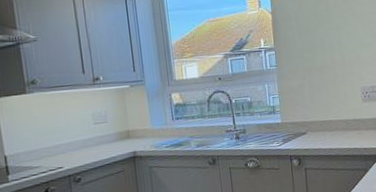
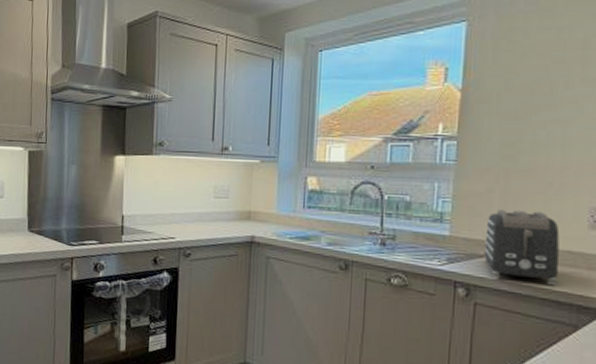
toaster: none [303,95,351,148] -> present [484,209,560,284]

